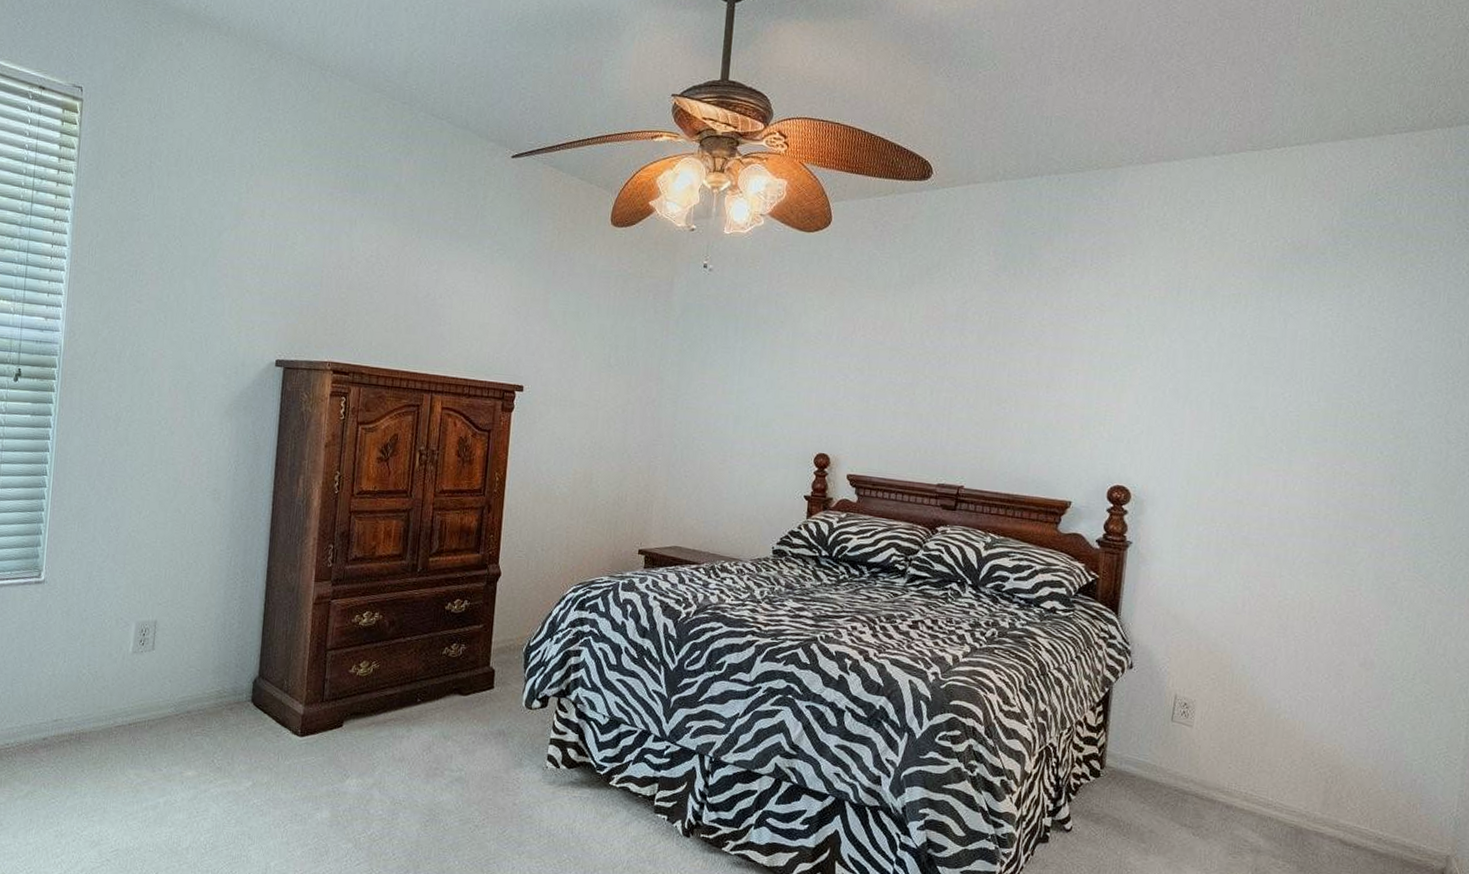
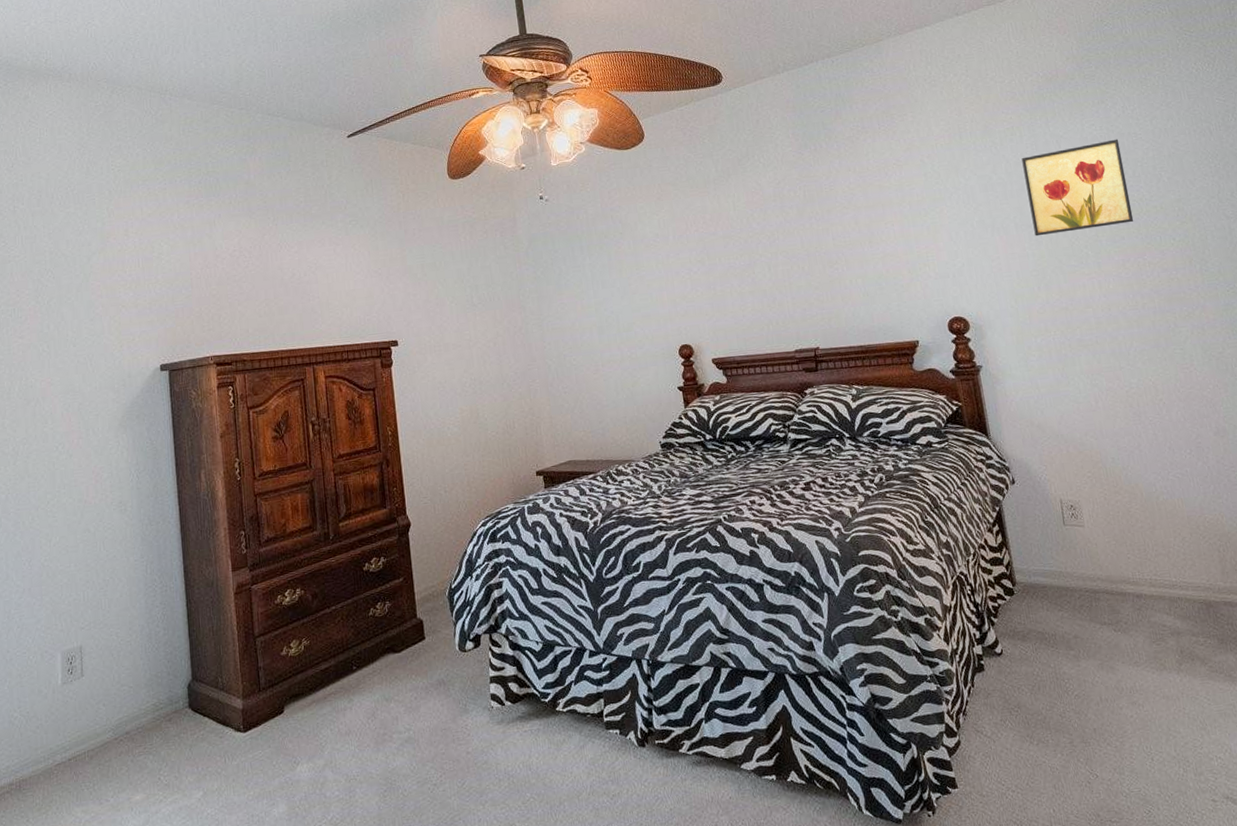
wall art: none [1230,329,1354,426] -> present [1021,139,1134,237]

